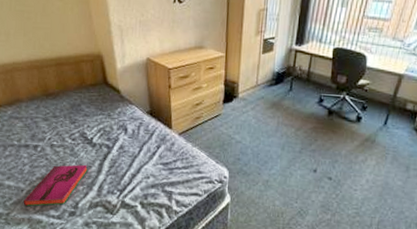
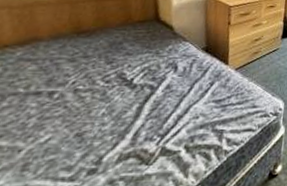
hardback book: present [23,164,88,207] -> none [17,109,122,172]

